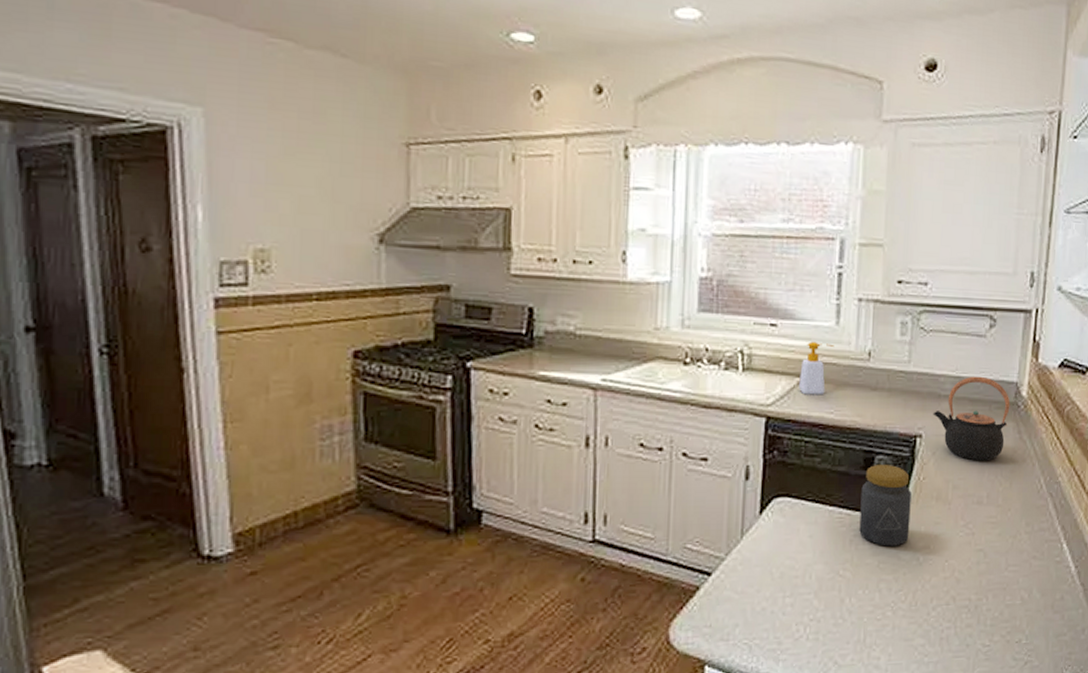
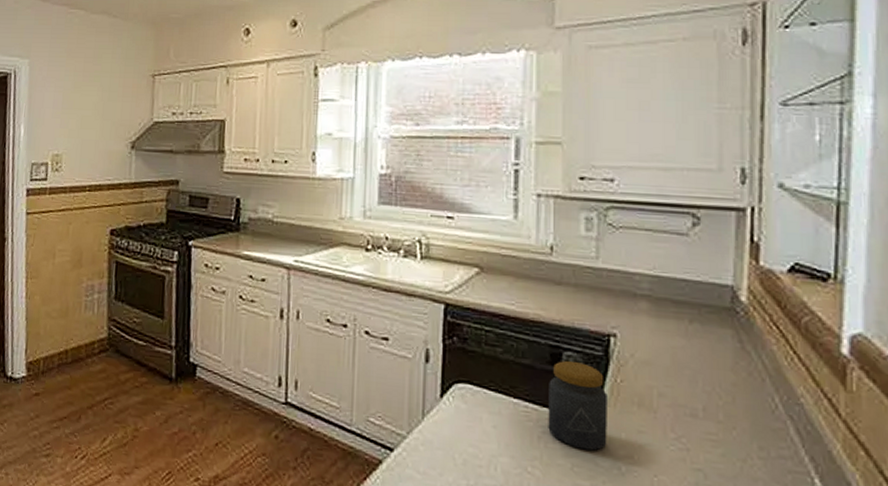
soap bottle: present [799,341,835,395] -> none [477,234,513,286]
teapot: present [932,376,1010,461] -> none [628,276,726,370]

